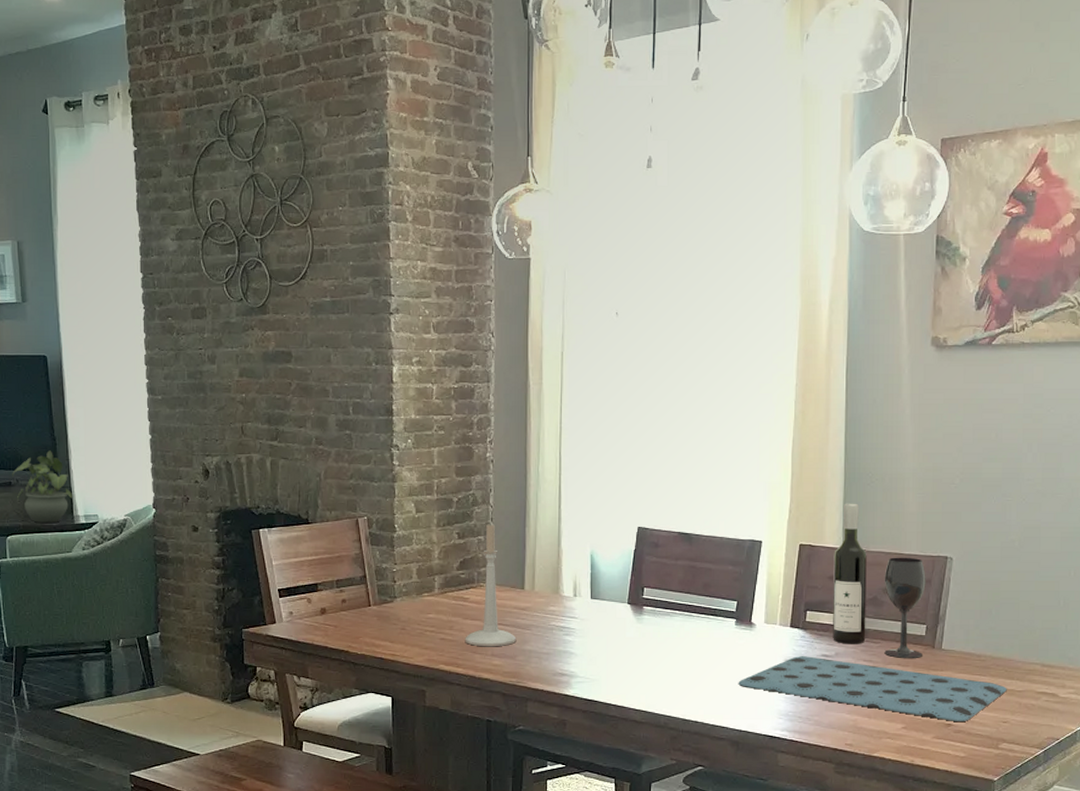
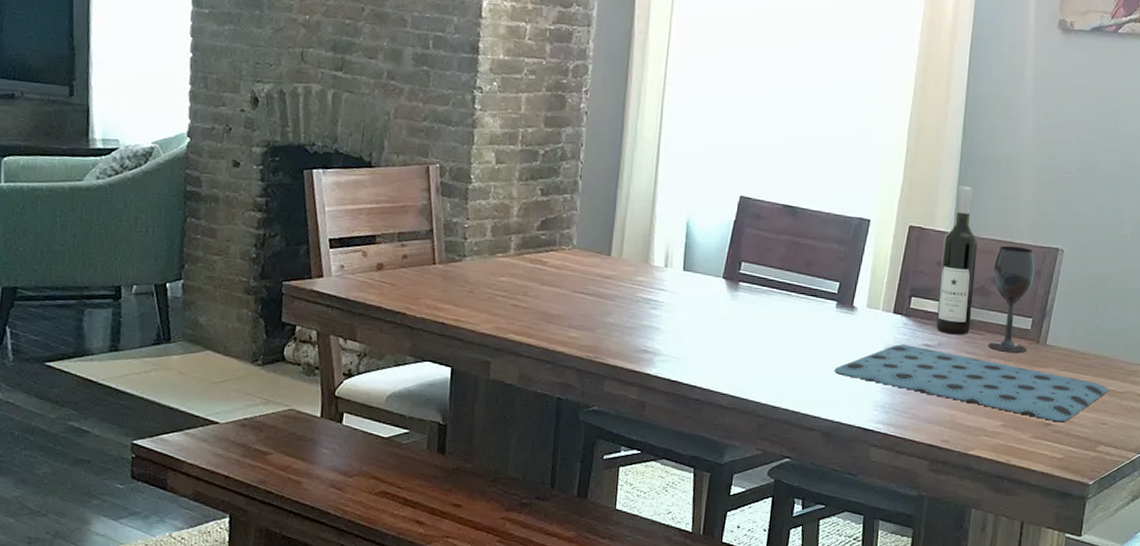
potted plant: present [12,450,72,524] -> none [16,61,89,146]
candlestick: present [465,523,517,647] -> none [539,180,598,318]

